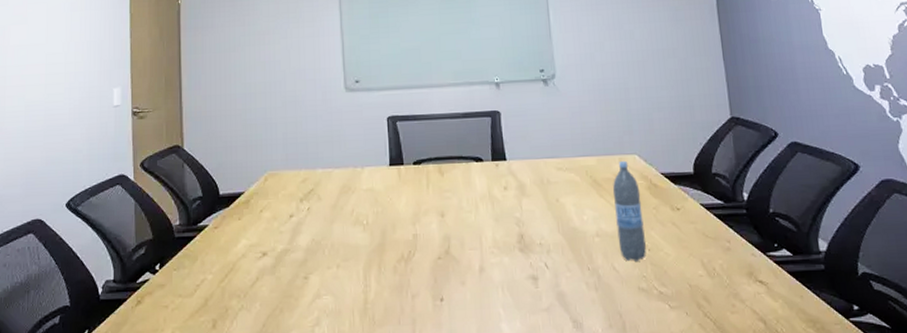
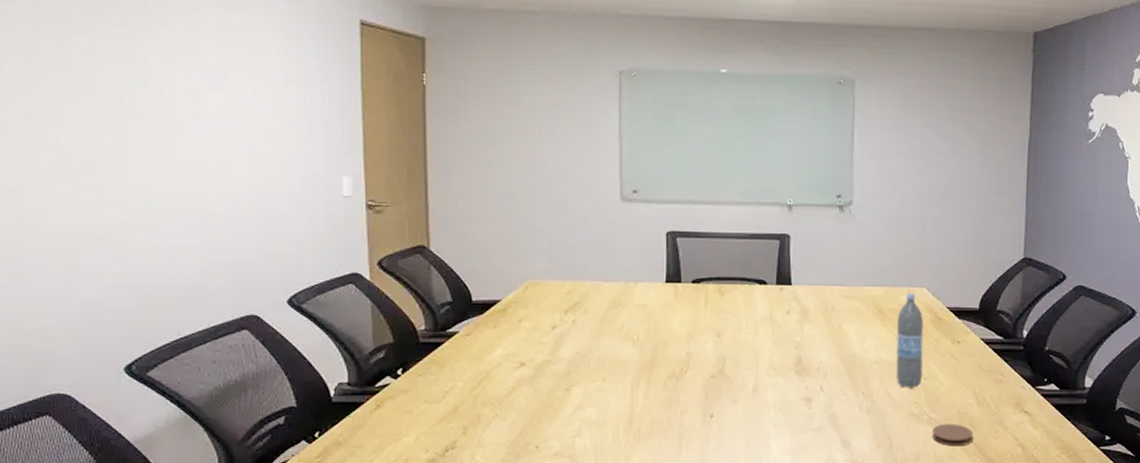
coaster: none [665,298,710,324] -> present [932,423,974,447]

